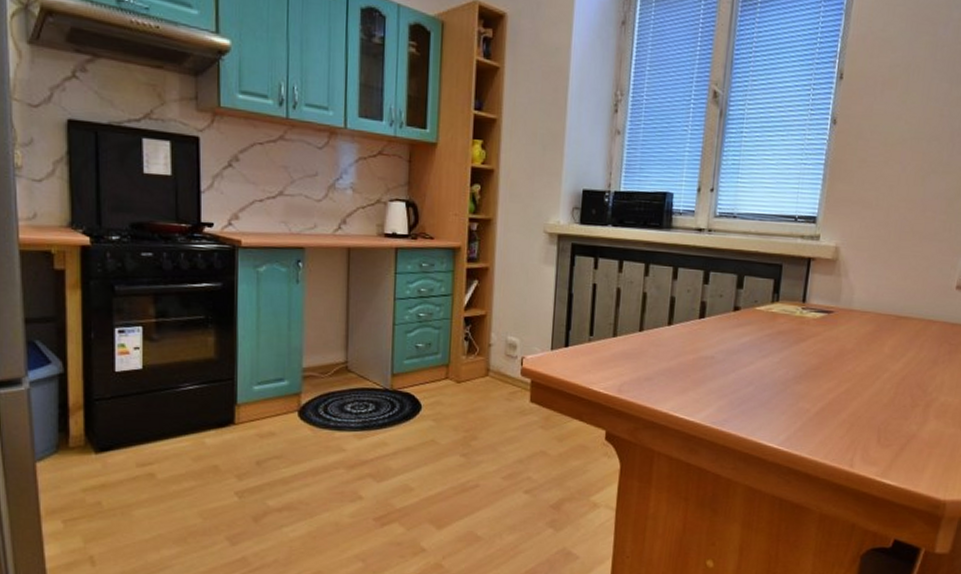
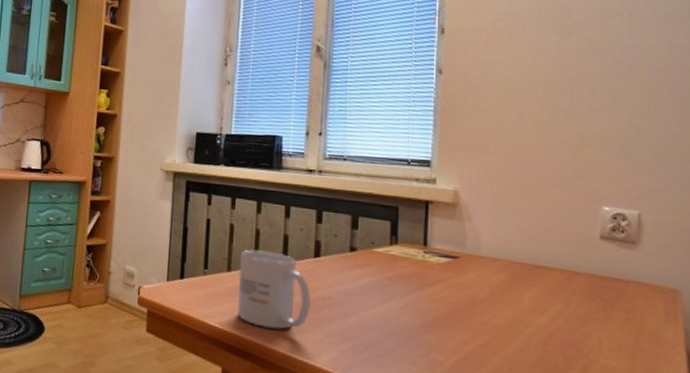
mug: none [622,314,694,391] -> present [238,250,311,330]

